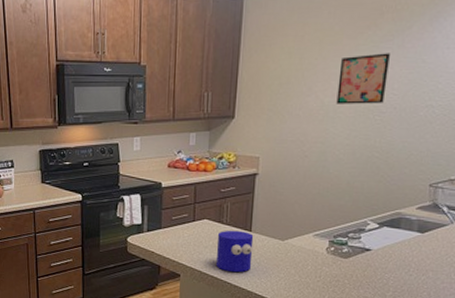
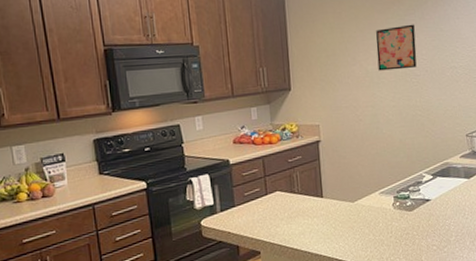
cup: present [216,230,254,273] -> none [292,198,329,241]

